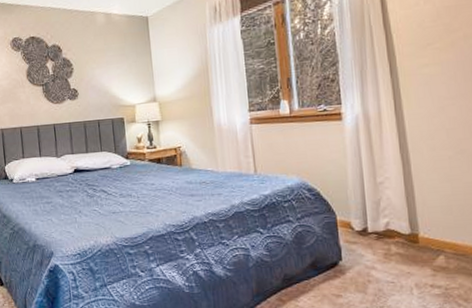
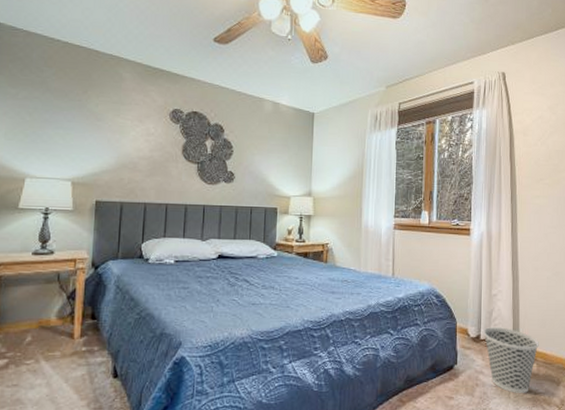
wastebasket: none [370,218,446,290] -> present [483,327,539,394]

